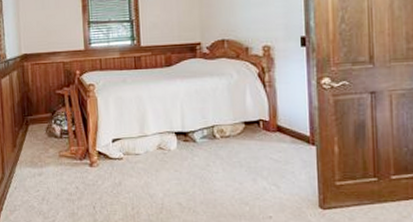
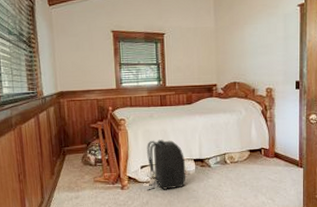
backpack: none [119,108,166,168] -> present [147,139,186,190]

